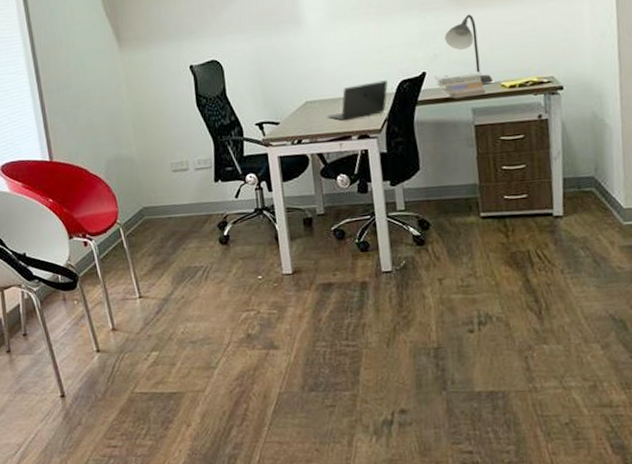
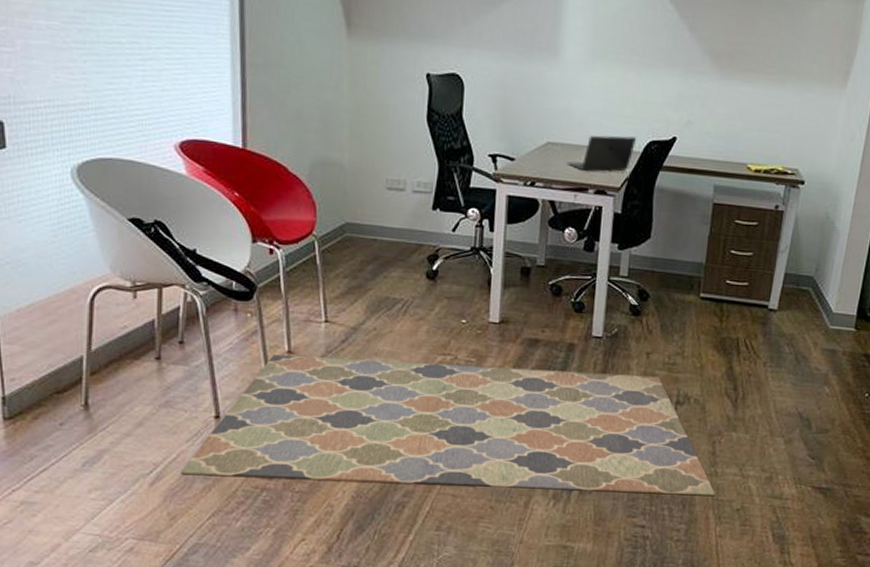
rug: none [40,300,540,452] -> present [181,355,716,497]
books: present [433,71,486,99] -> none [683,143,731,173]
desk lamp: present [445,14,493,85] -> none [702,86,740,164]

